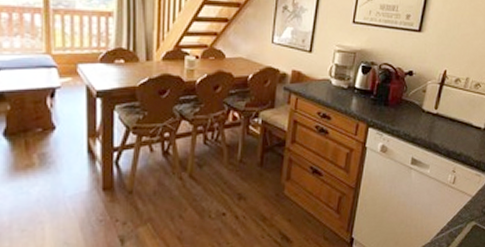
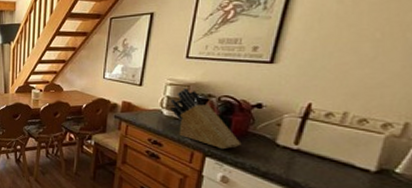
knife block: none [338,55,397,119] -> present [170,88,242,150]

